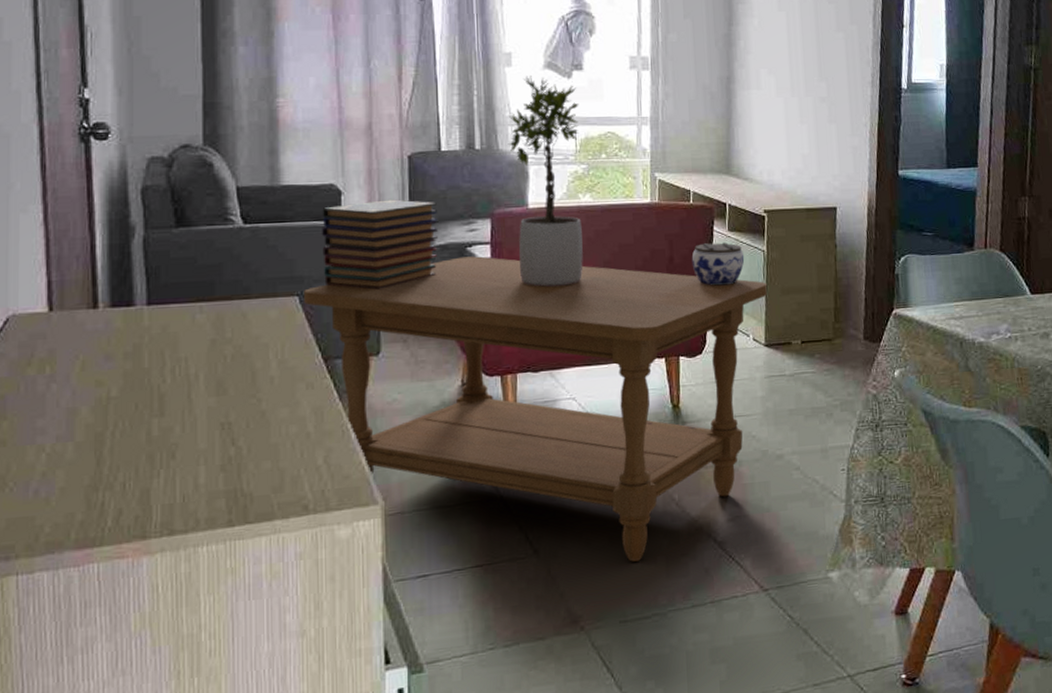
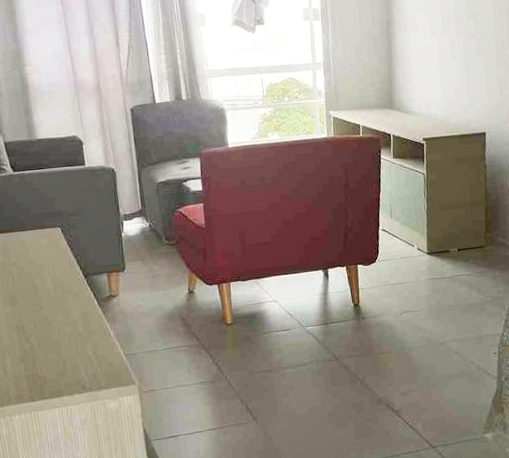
coffee table: present [304,256,768,562] -> none [64,189,428,426]
book stack: present [322,199,438,290] -> none [69,146,161,220]
potted plant: present [508,76,583,287] -> none [207,33,276,212]
jar: present [691,242,745,286] -> none [363,168,408,206]

